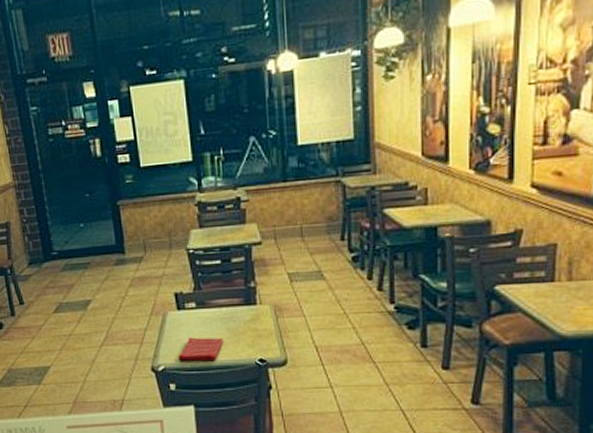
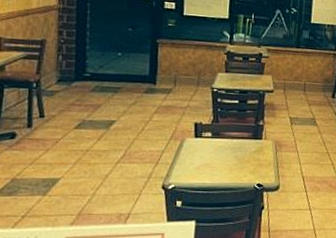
dish towel: present [179,337,223,362] -> none [189,161,230,183]

